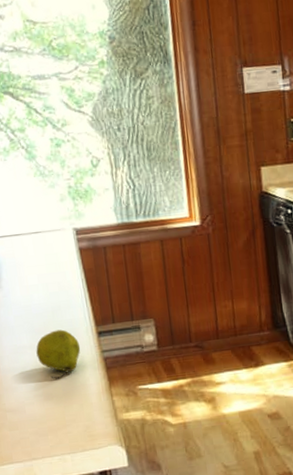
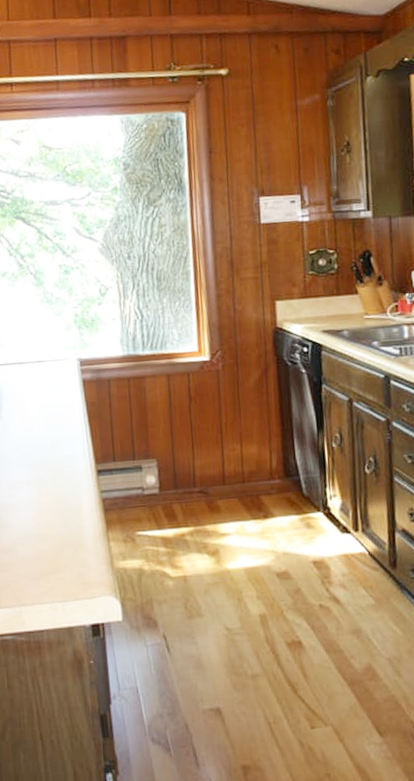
fruit: present [36,329,81,380] -> none [32,465,79,519]

